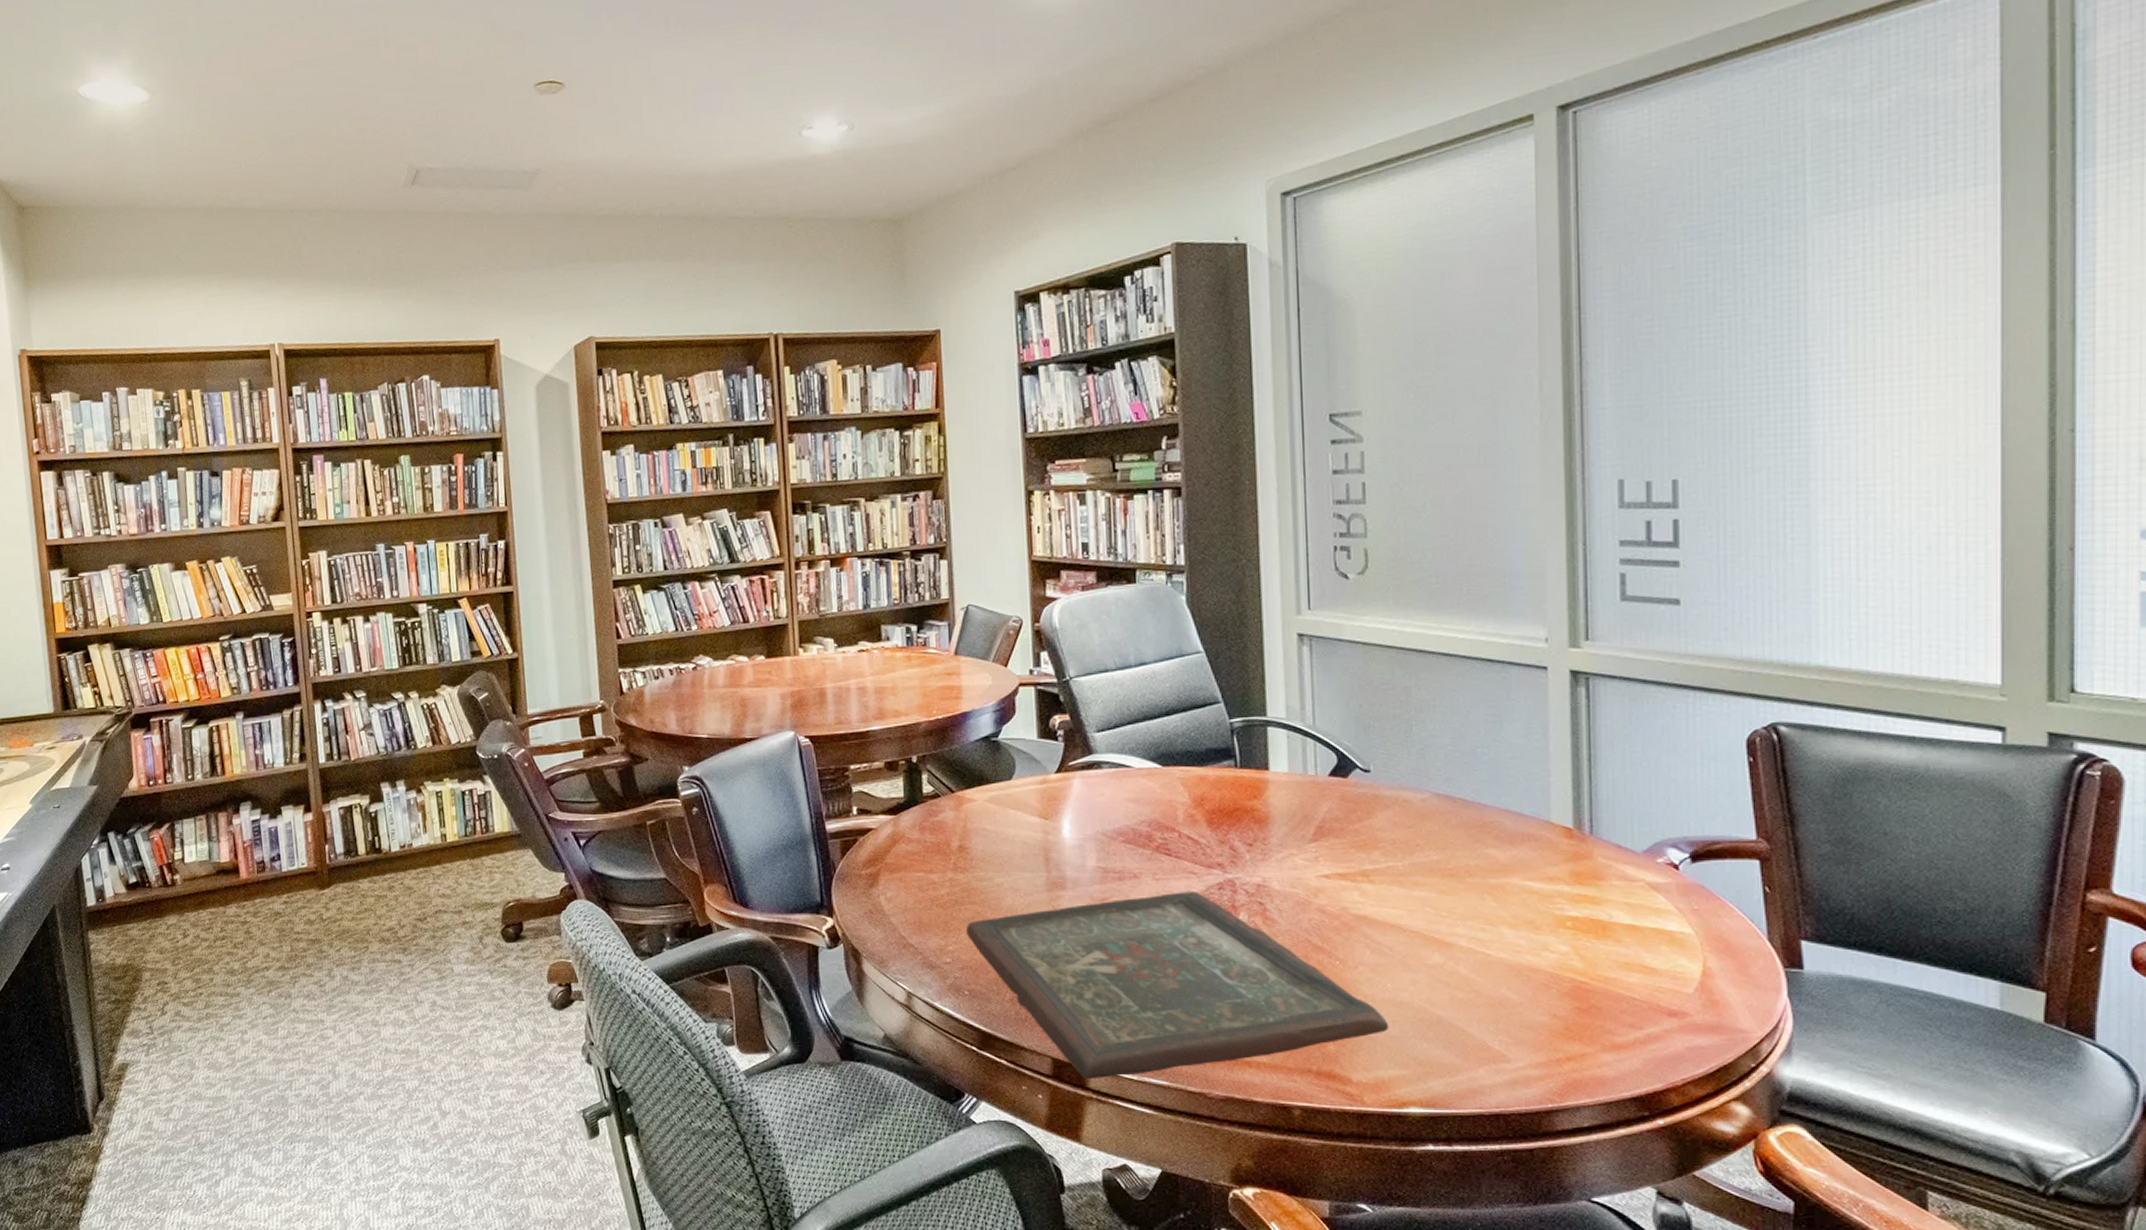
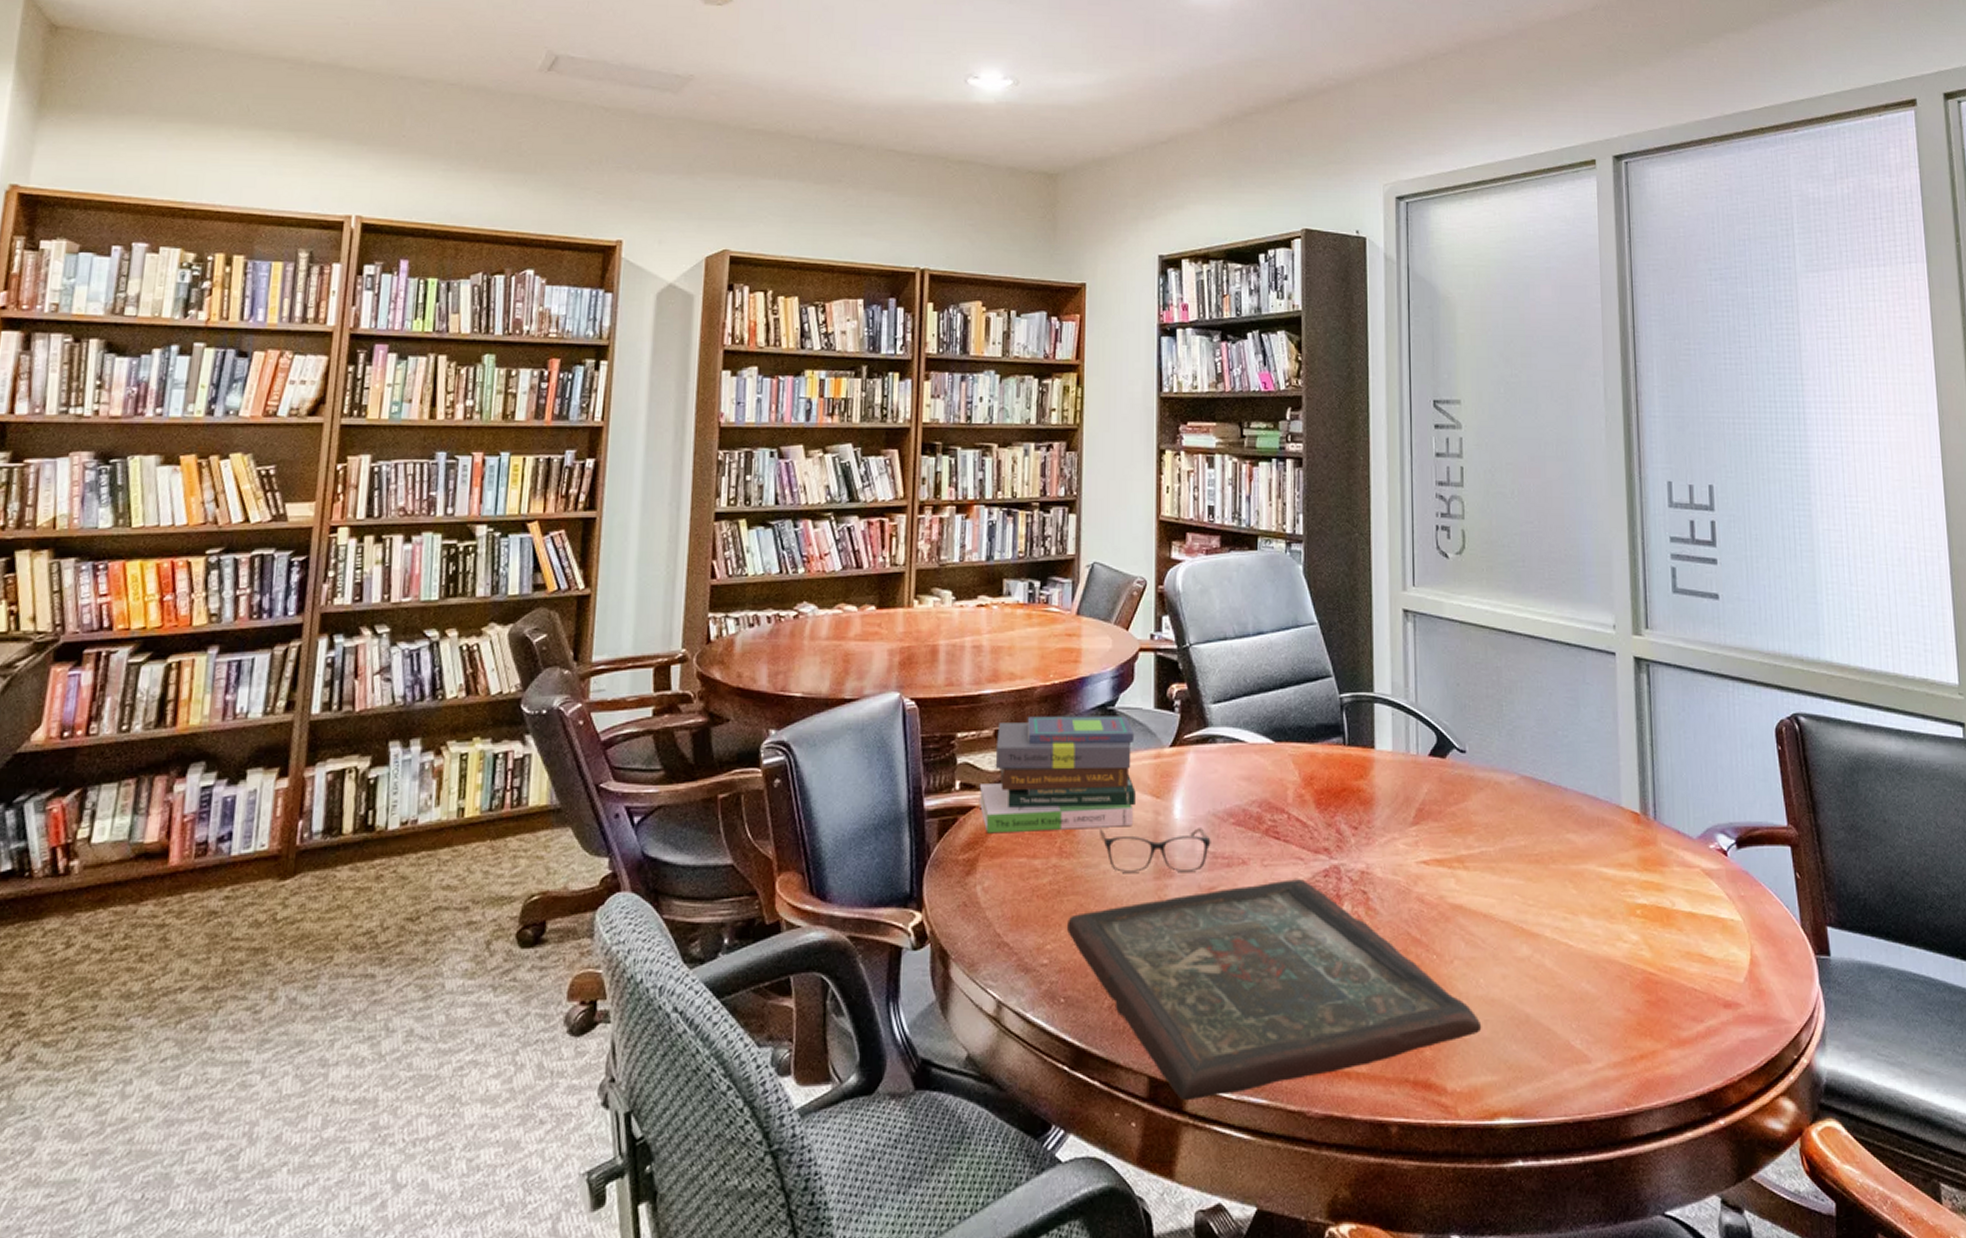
books: none [874,746,1024,852] -> present [978,716,1136,834]
eyeglasses: none [990,846,1102,886] -> present [1098,828,1211,873]

